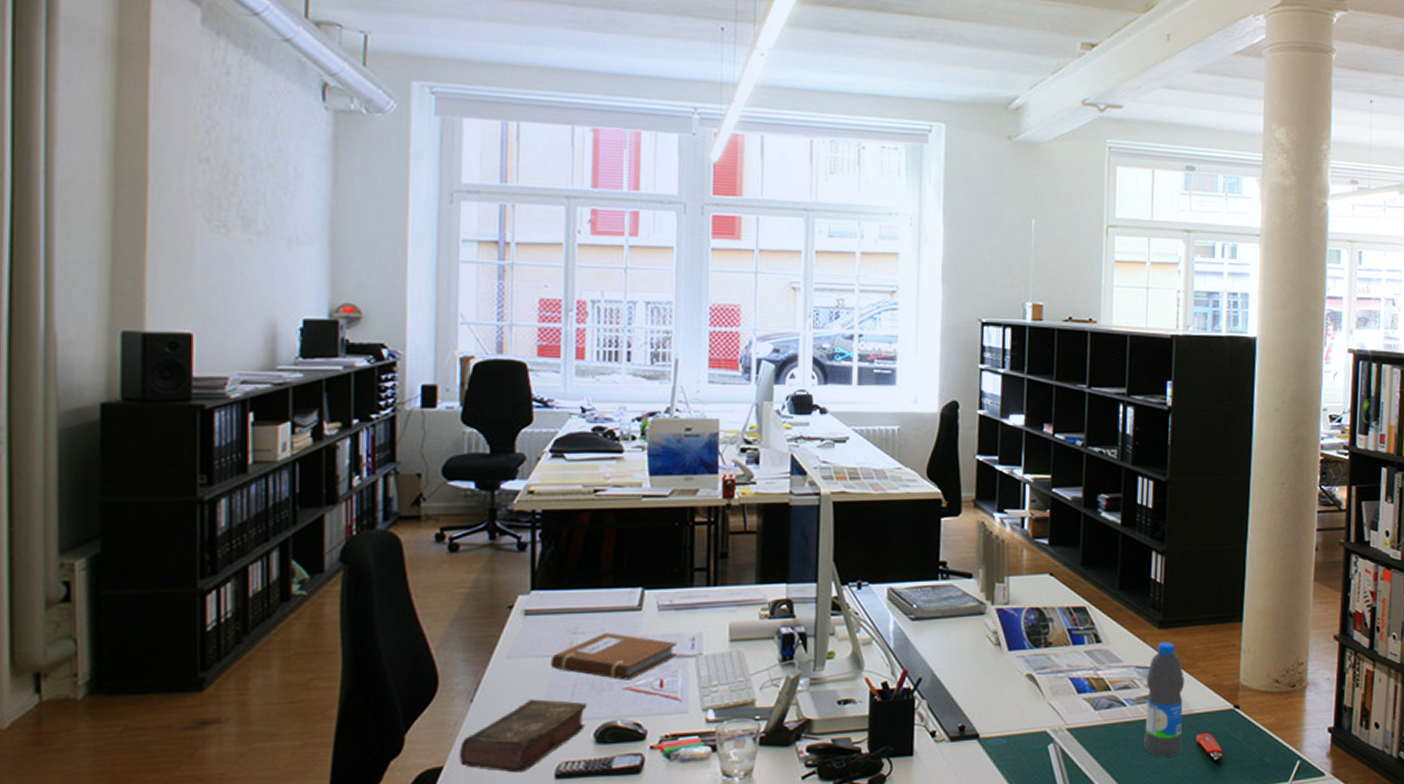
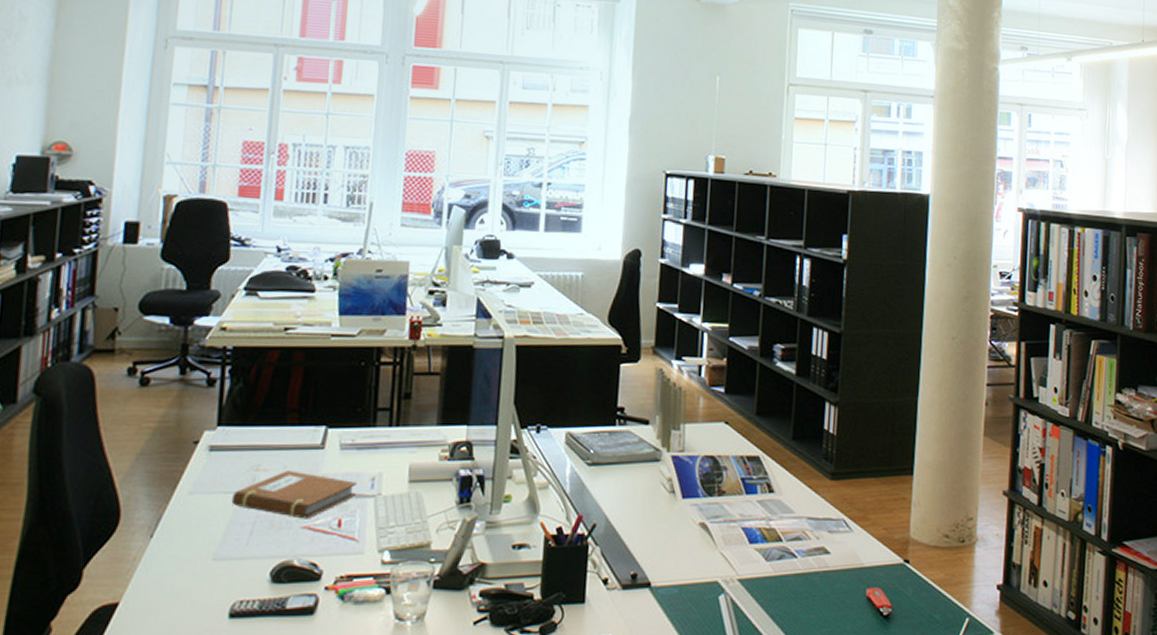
book: present [459,699,588,773] -> none [135,536,266,611]
water bottle: present [1144,641,1184,757] -> none [814,493,855,611]

